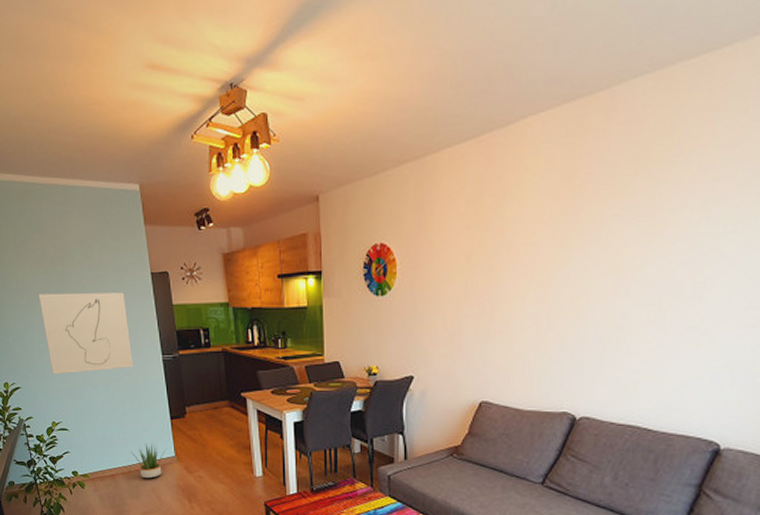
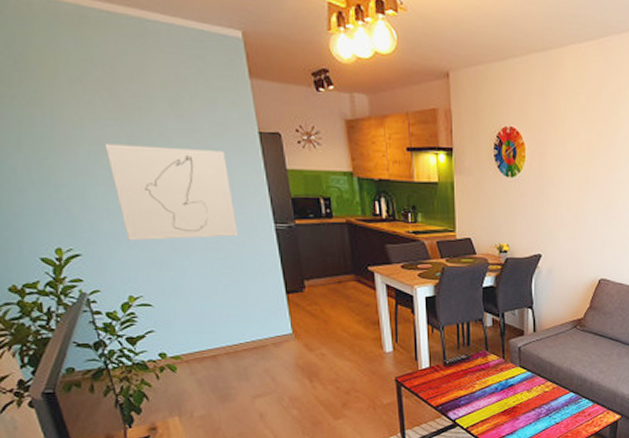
potted plant: present [130,443,166,479] -> none [236,320,281,359]

